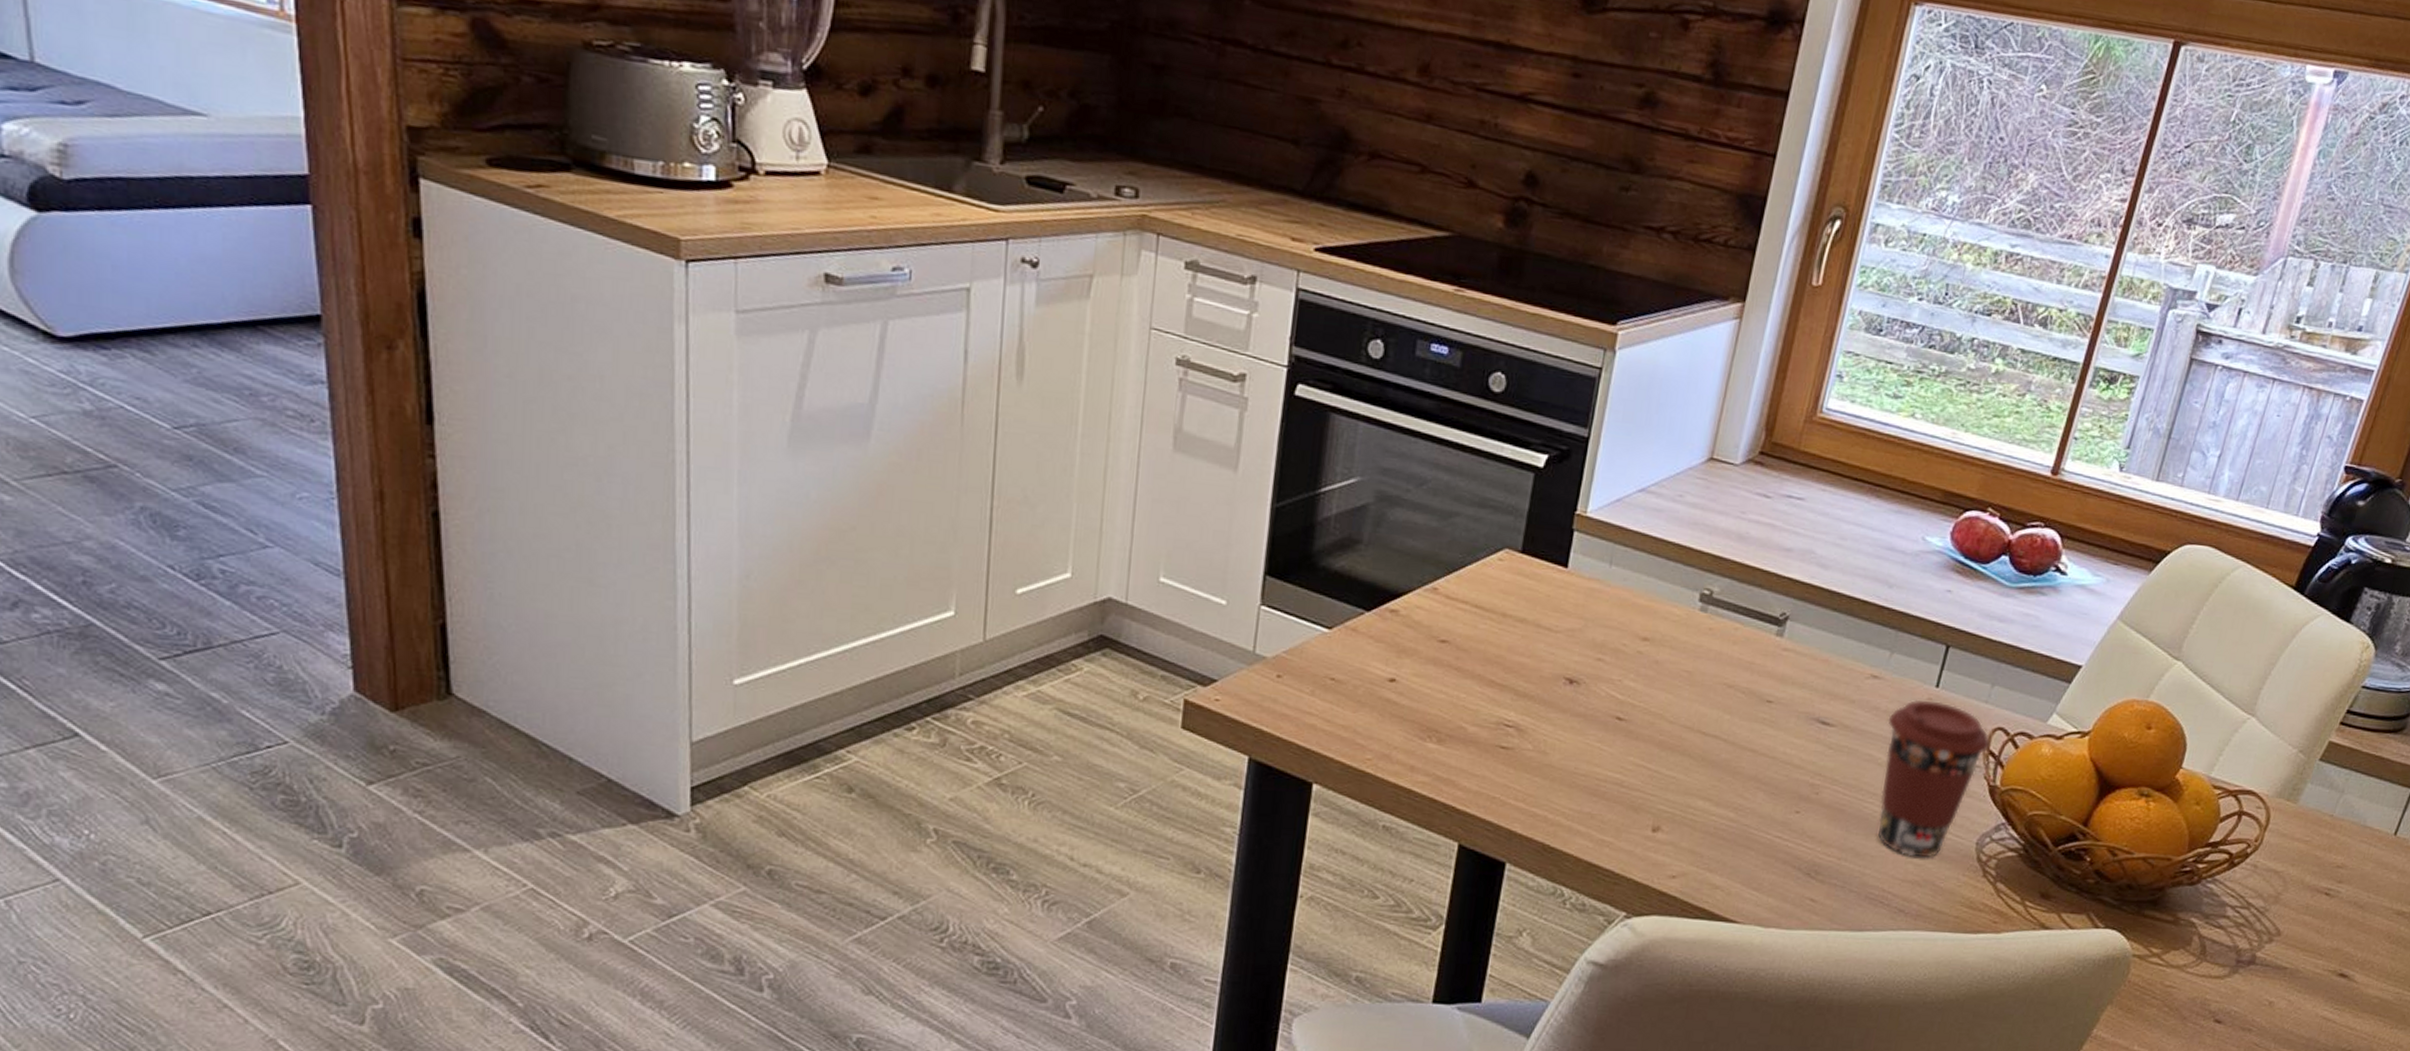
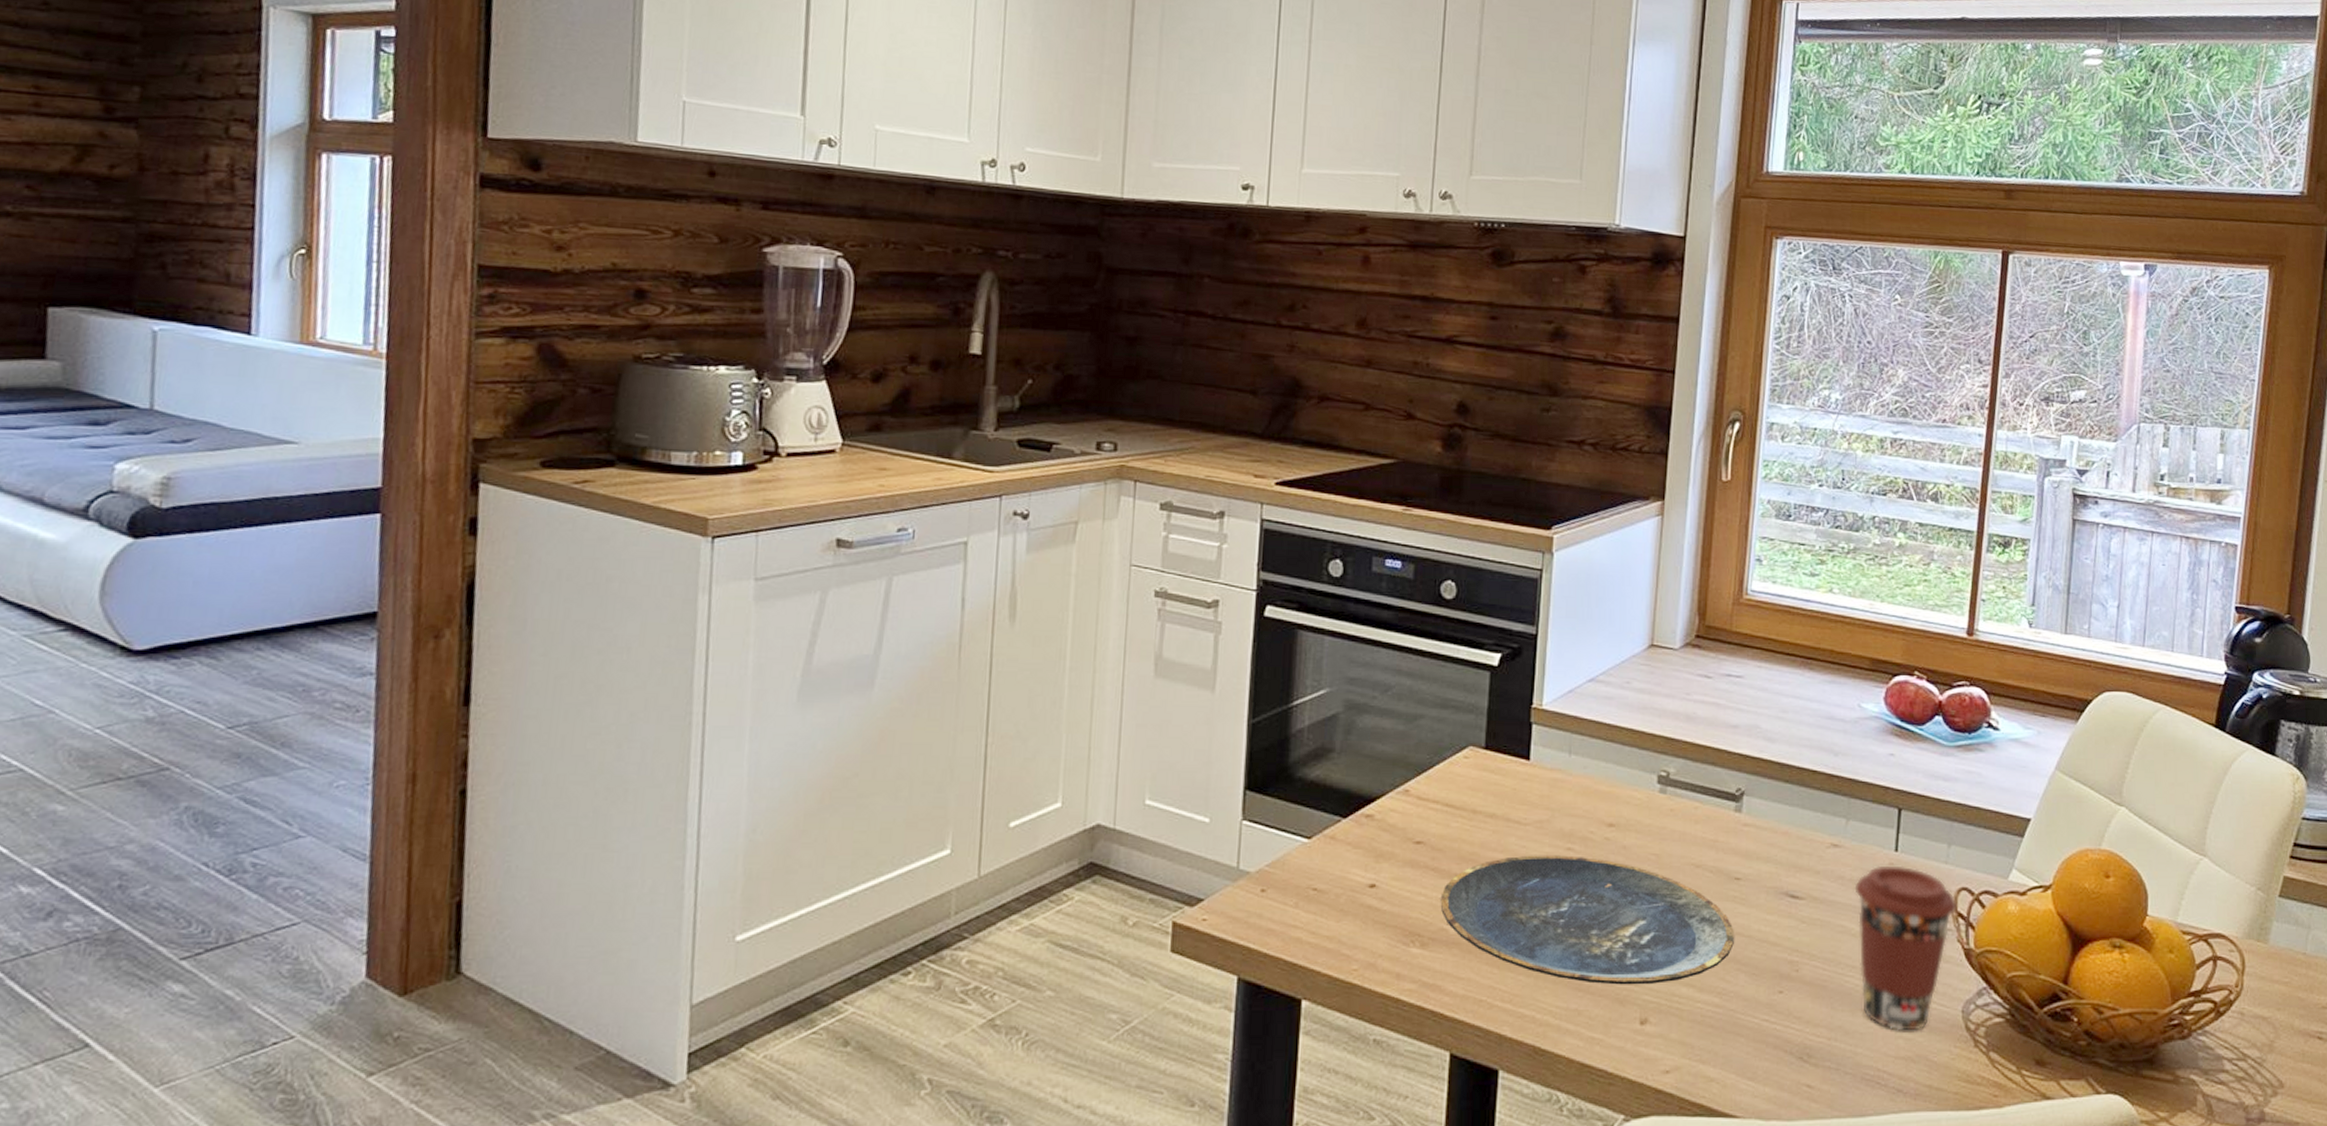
plate: none [1461,662,1759,795] -> present [1440,855,1734,985]

